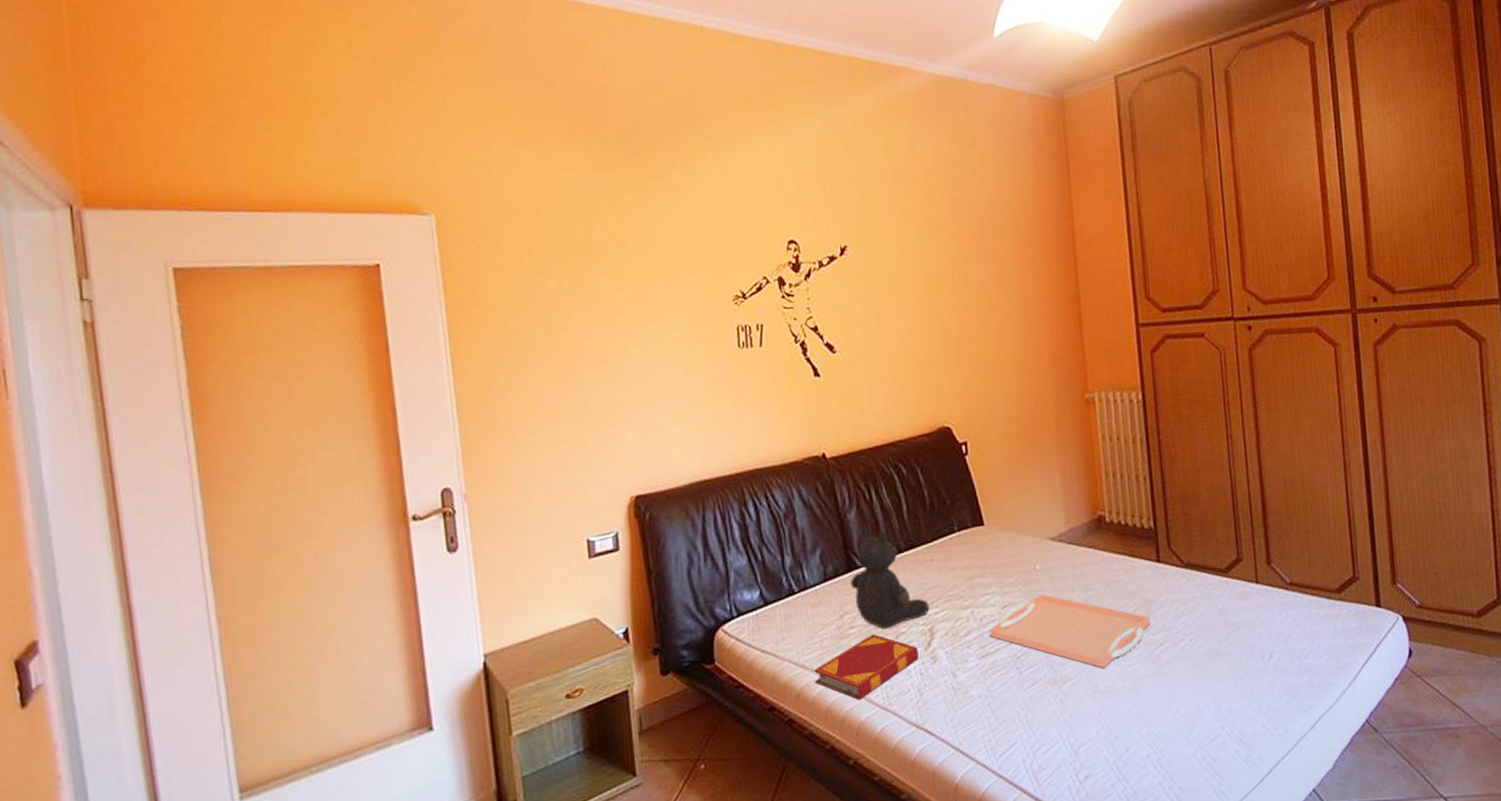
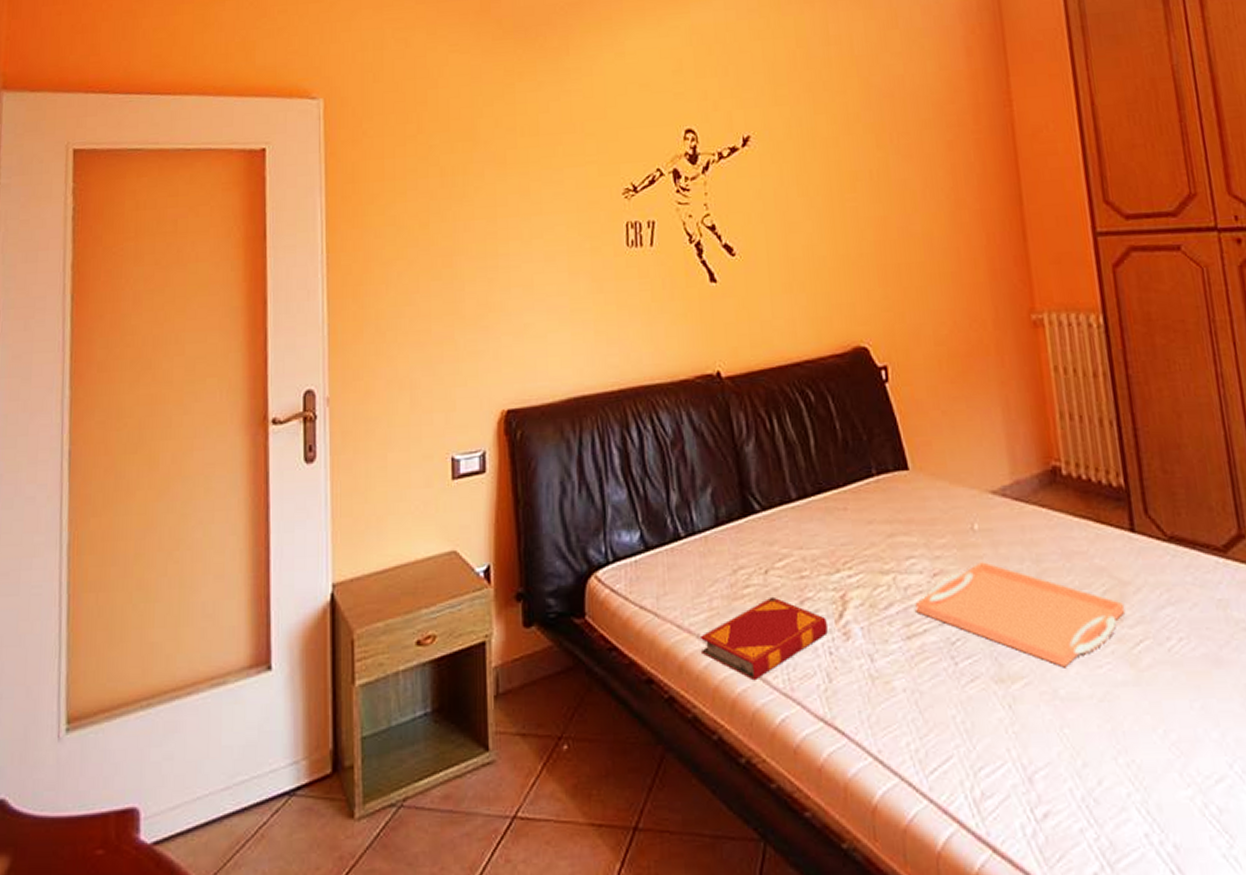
teddy bear: present [850,527,930,629] -> none [746,463,841,591]

